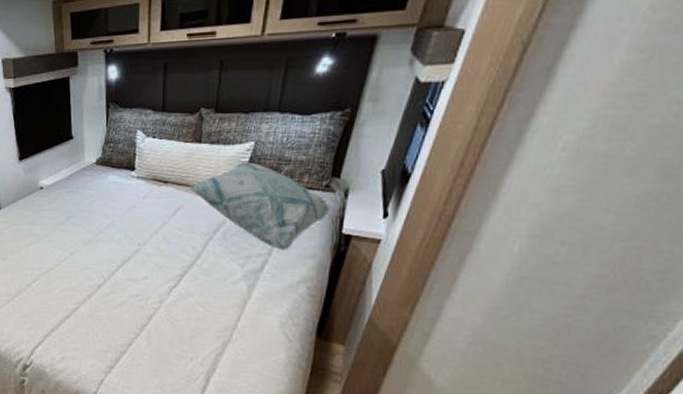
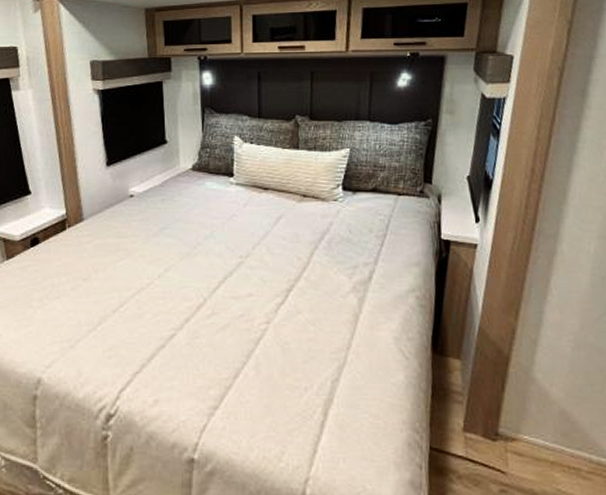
decorative pillow: present [187,162,331,250] -> none [288,168,428,258]

